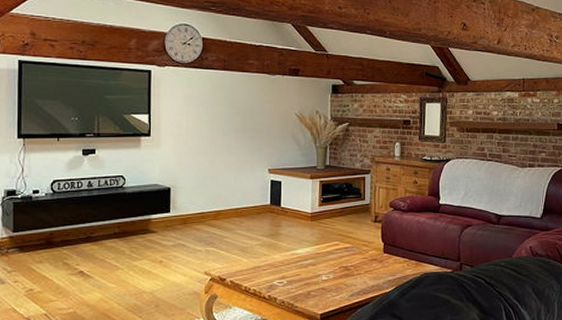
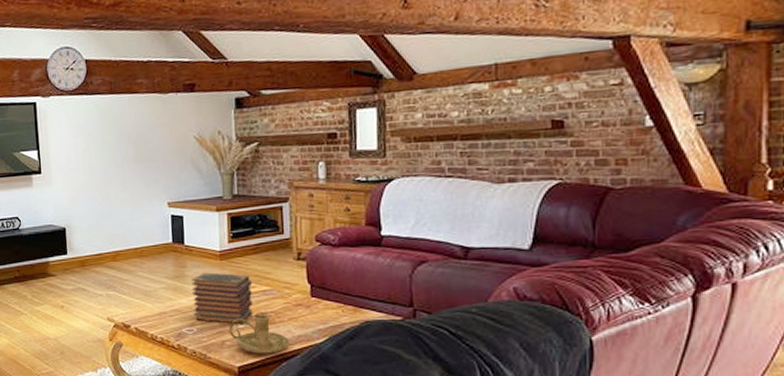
book stack: none [284,231,336,276] -> present [191,272,253,324]
candle holder: none [314,267,365,302] -> present [228,314,290,354]

